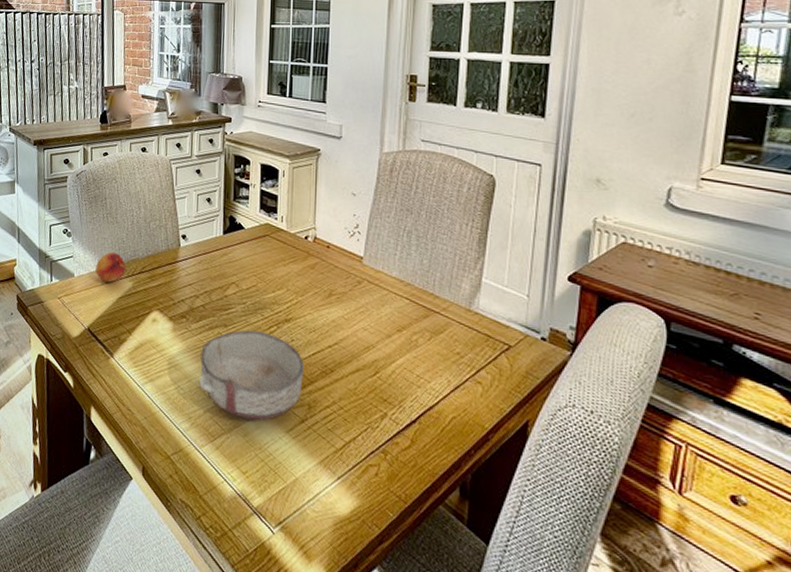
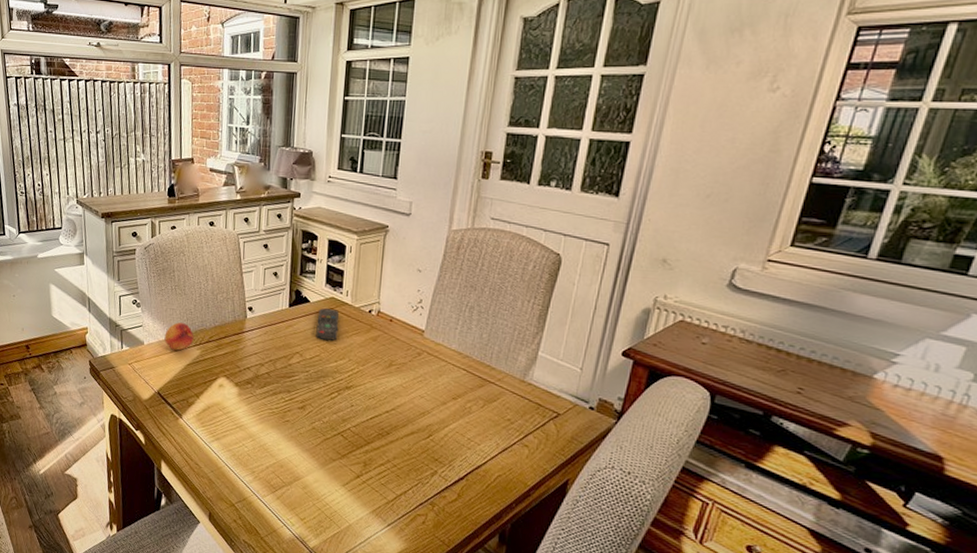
ceramic bowl: present [198,330,304,421] -> none [261,395,362,476]
remote control: none [252,235,275,269] -> present [316,308,339,341]

